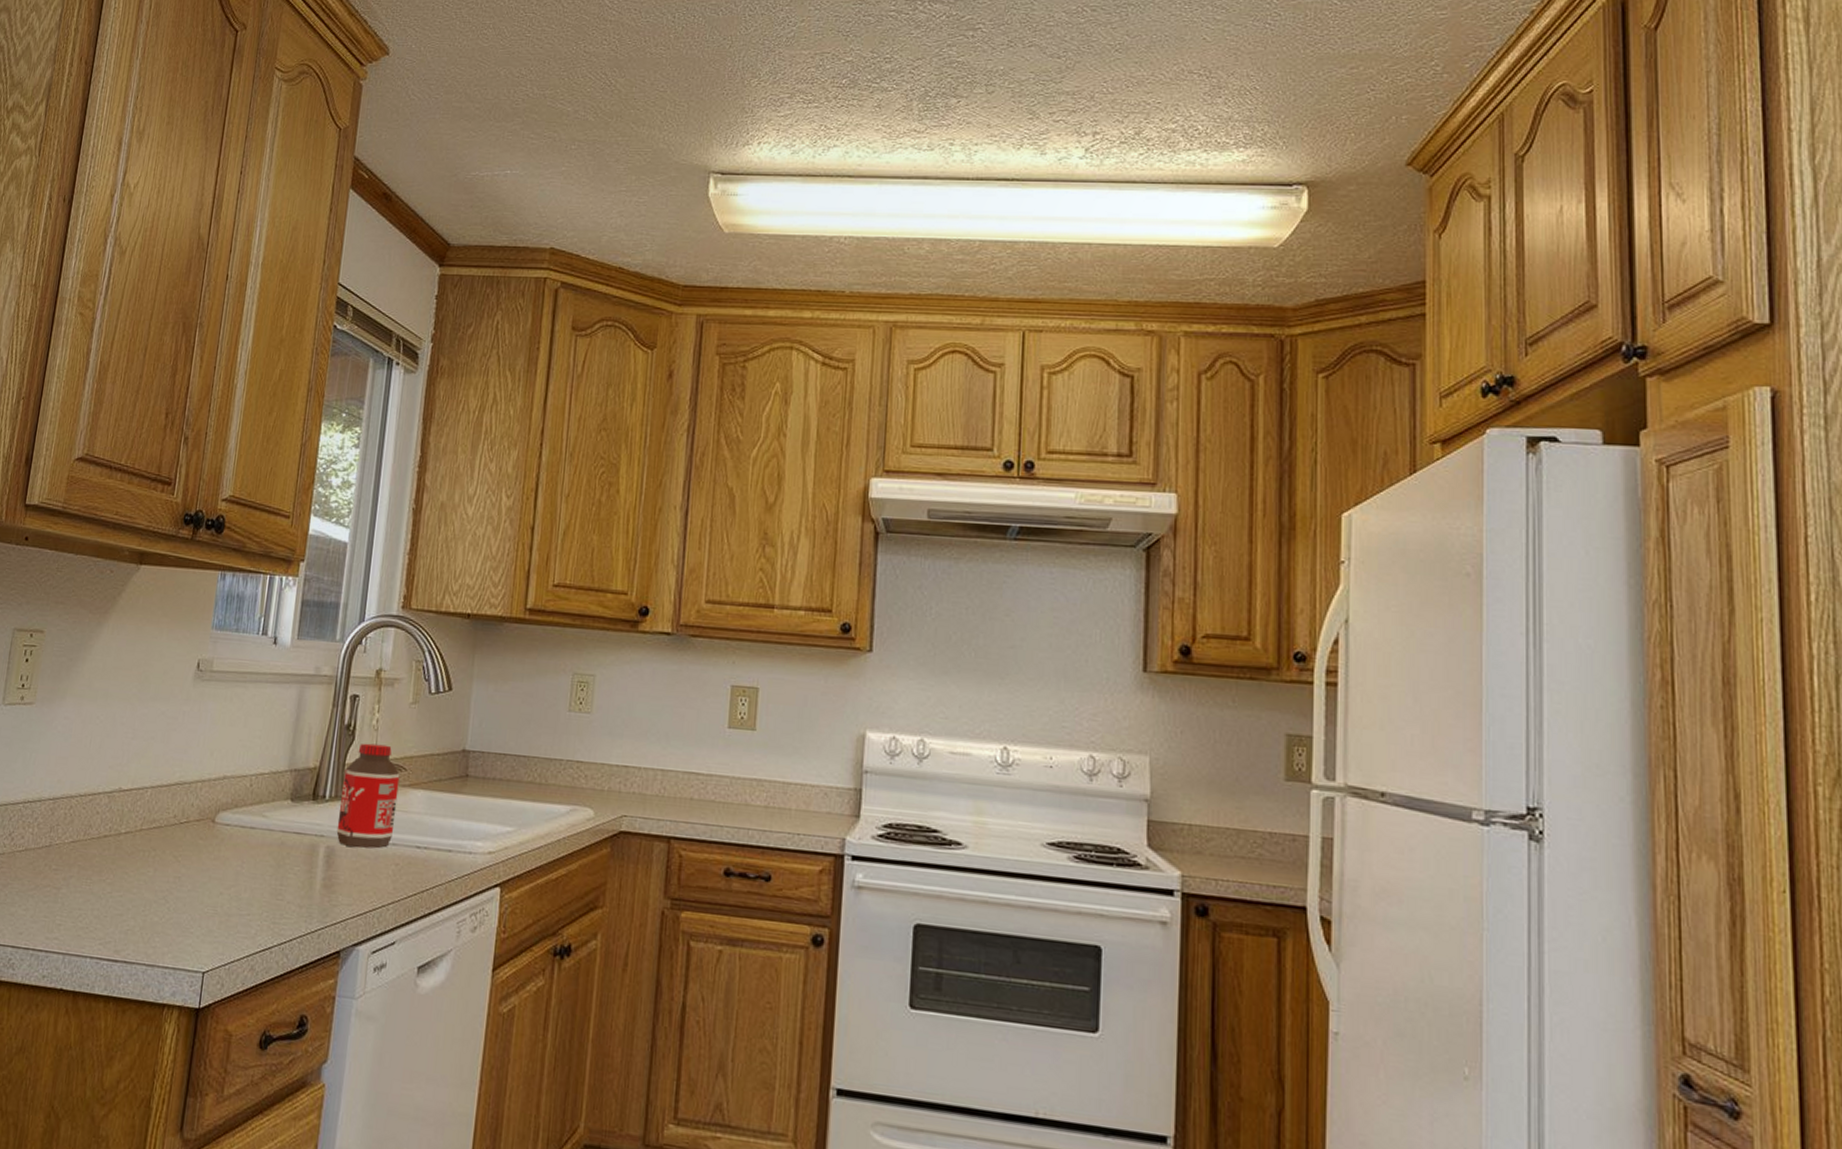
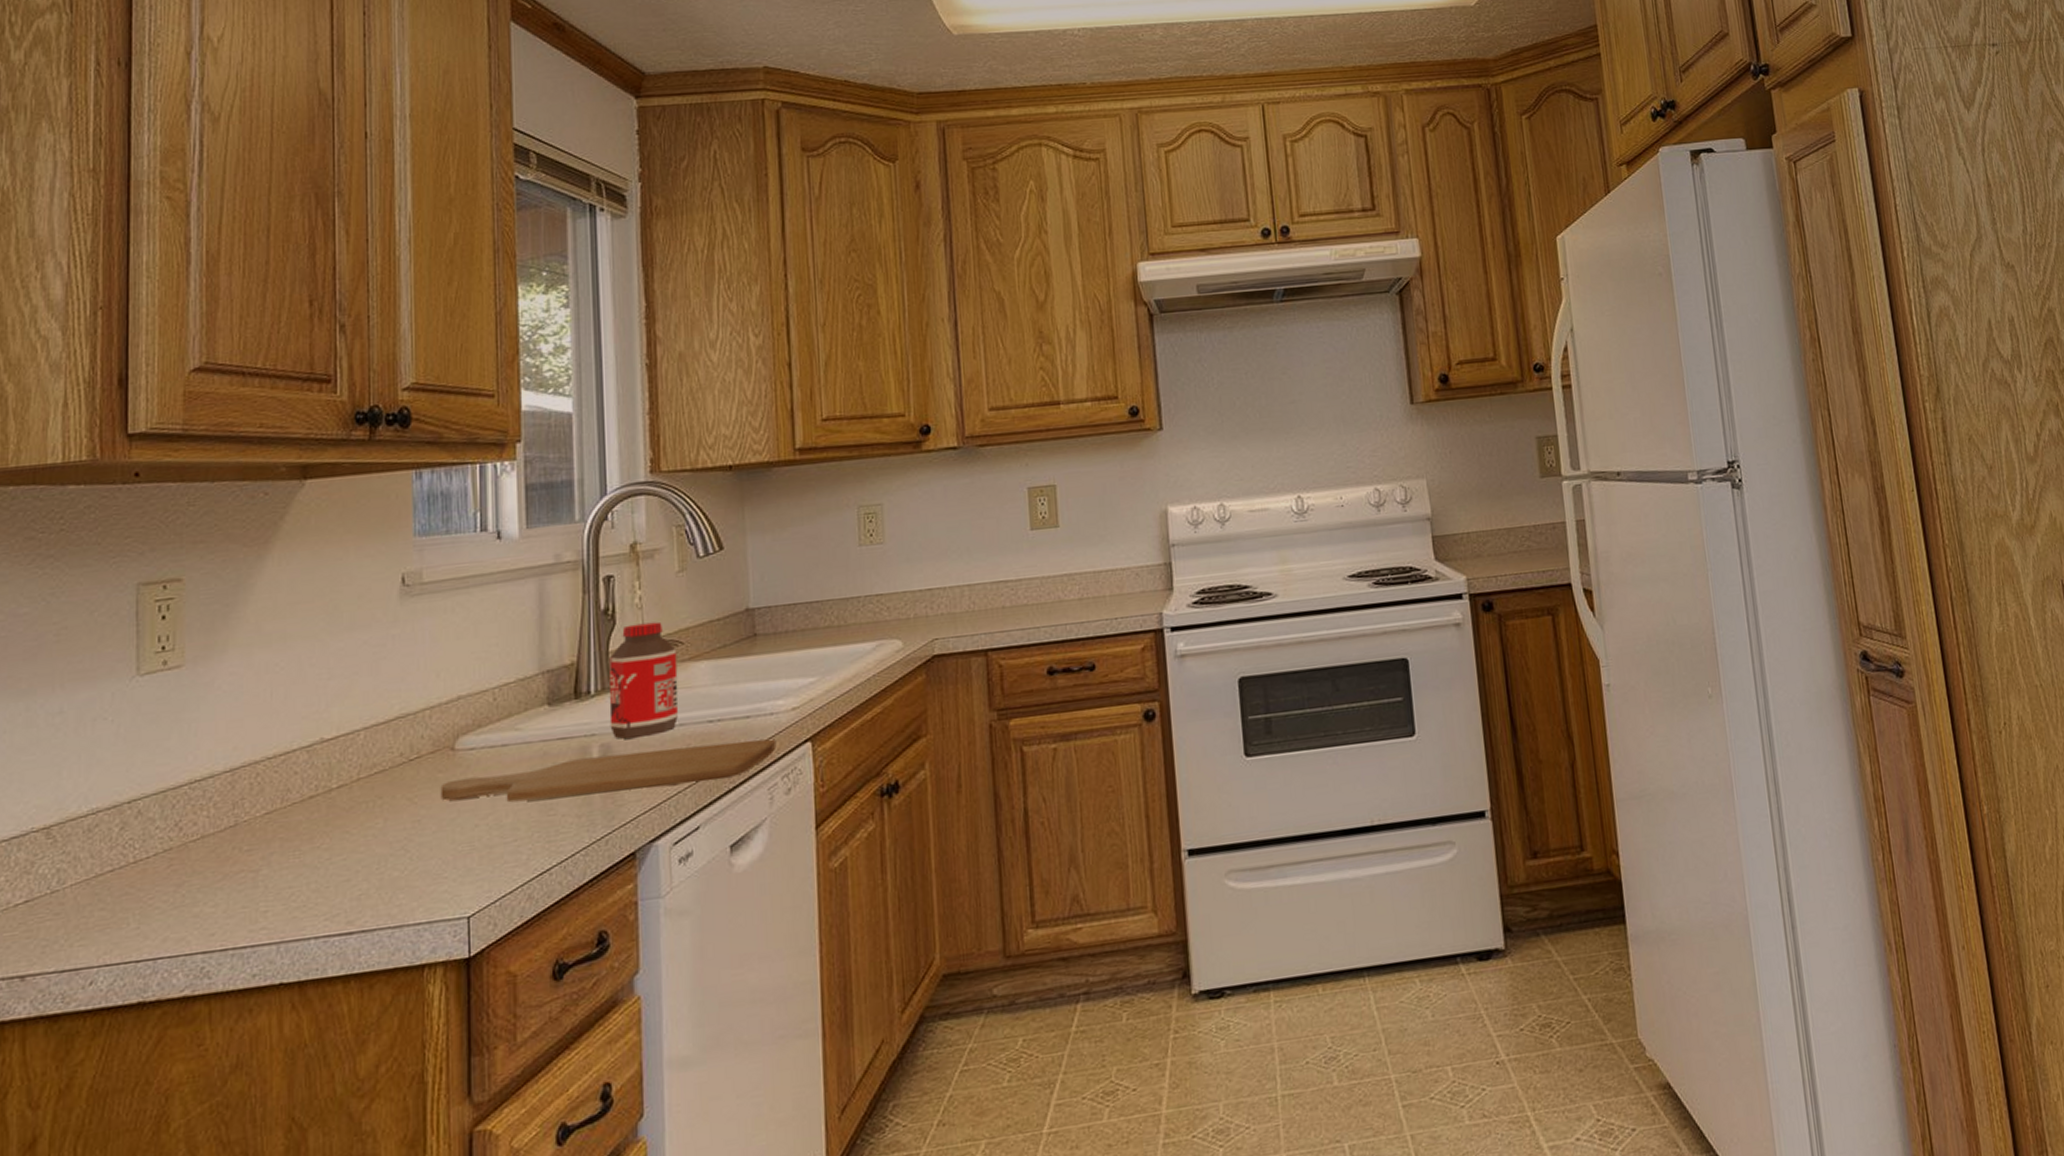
chopping board: none [198,848,471,904] -> present [440,739,777,803]

